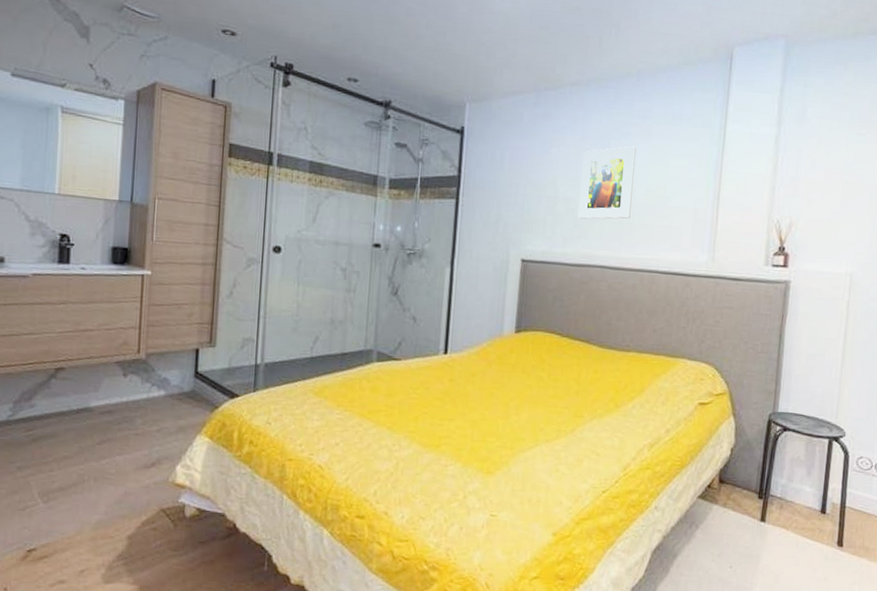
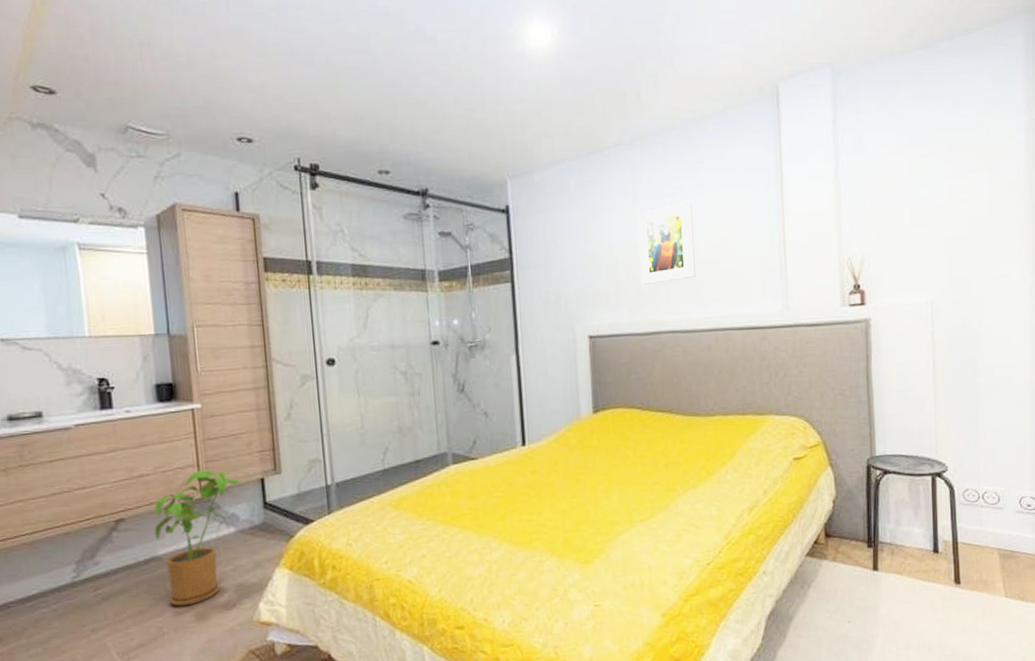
house plant: none [89,332,179,459] -> present [154,469,243,607]

